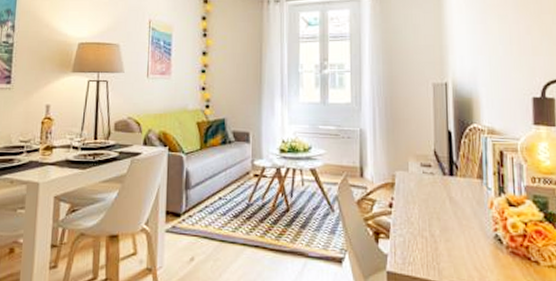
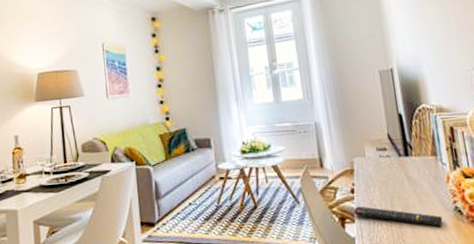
remote control: none [389,222,481,255] -> present [353,206,443,228]

